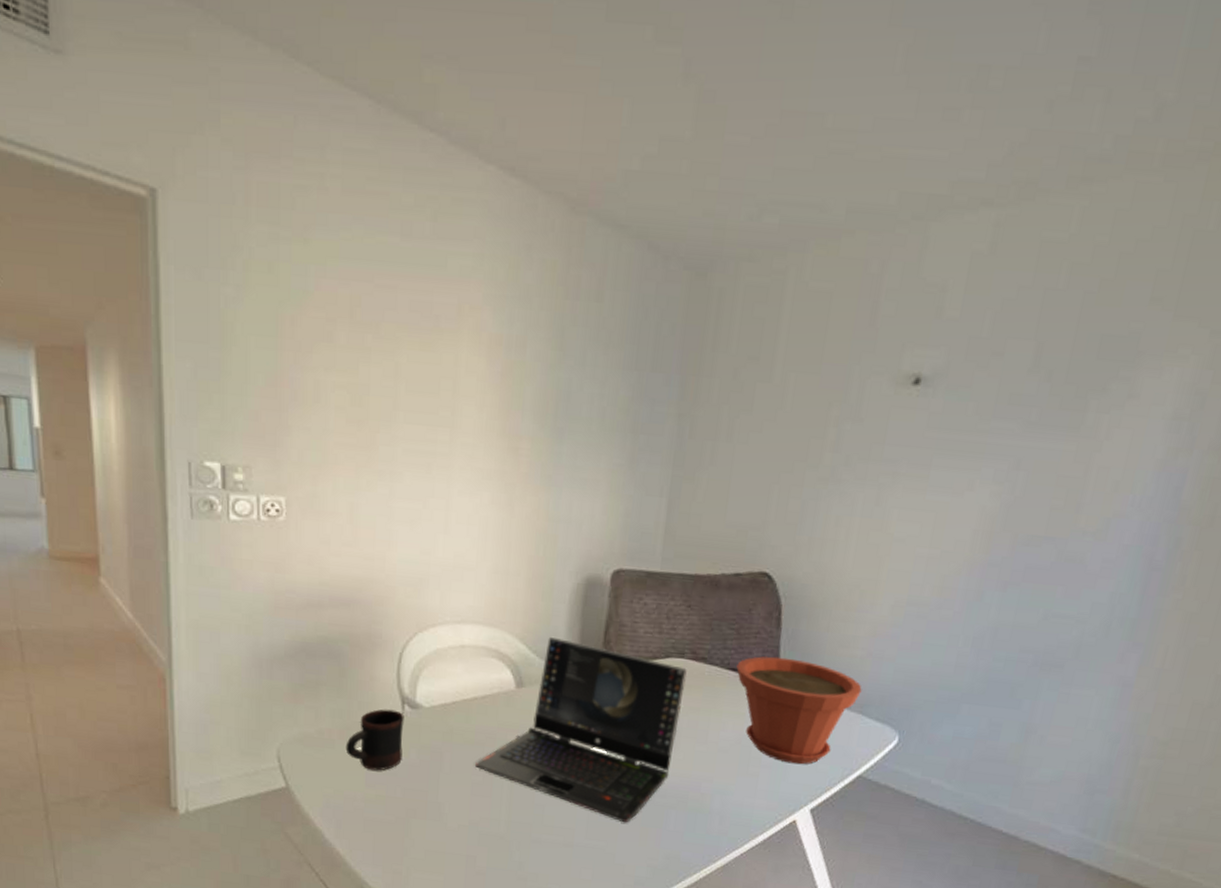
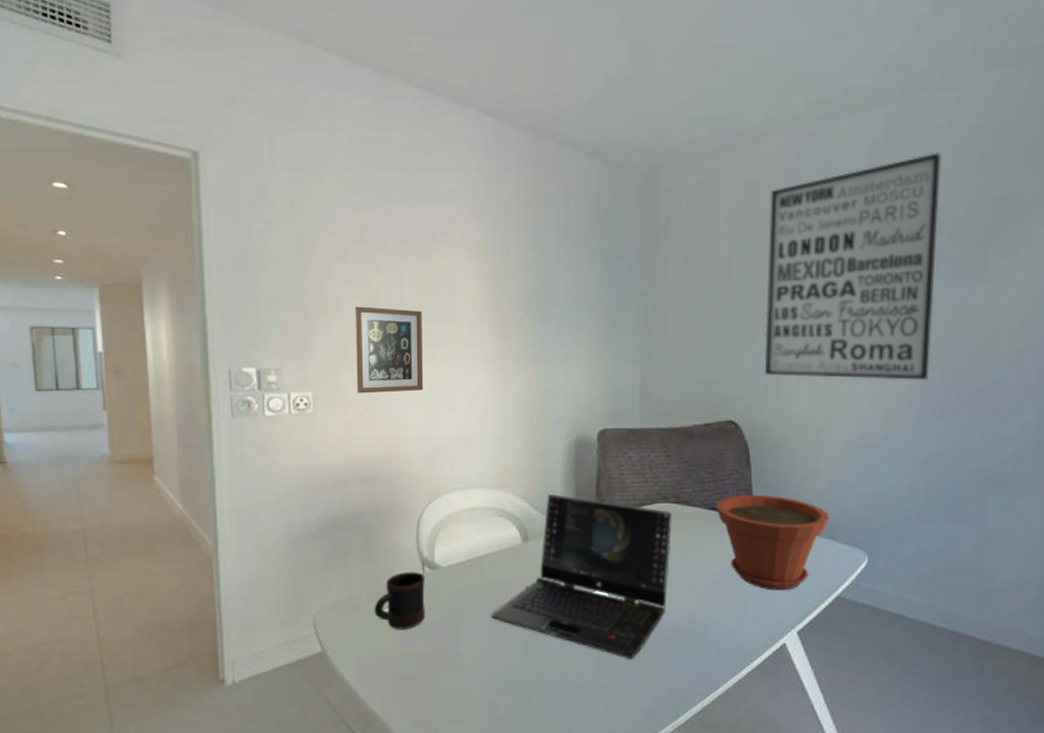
picture frame: none [337,400,418,507] -> present [354,306,424,394]
wall art: none [810,273,1053,546] -> present [764,152,941,381]

